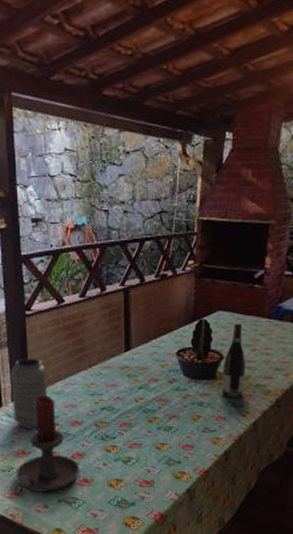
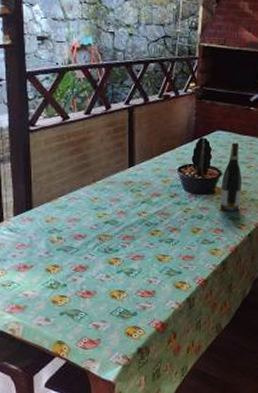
vase: present [11,358,48,429] -> none [13,173,51,243]
candle holder: present [13,396,80,496] -> none [13,210,83,311]

